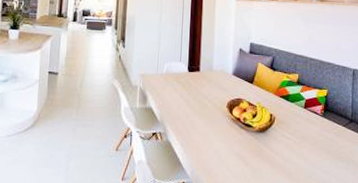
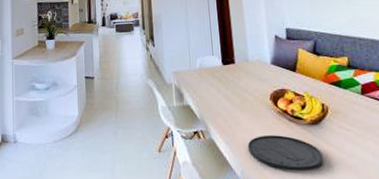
plate: none [200,140,265,172] -> present [247,135,324,171]

